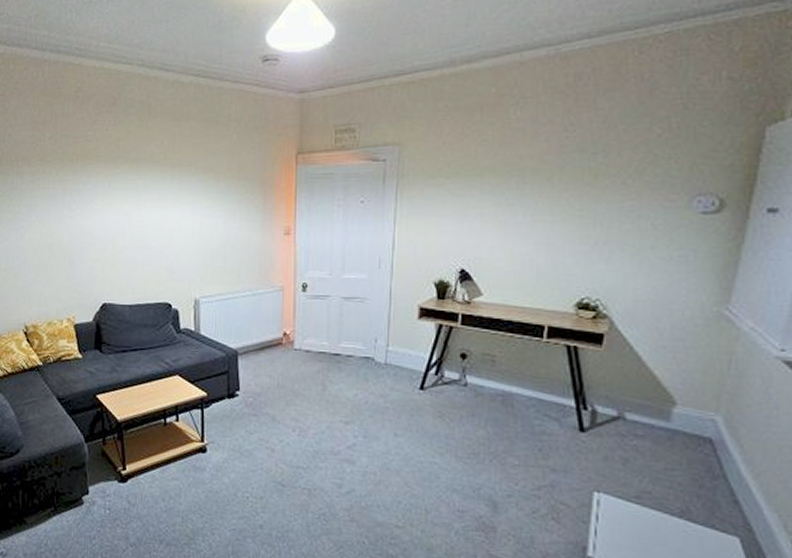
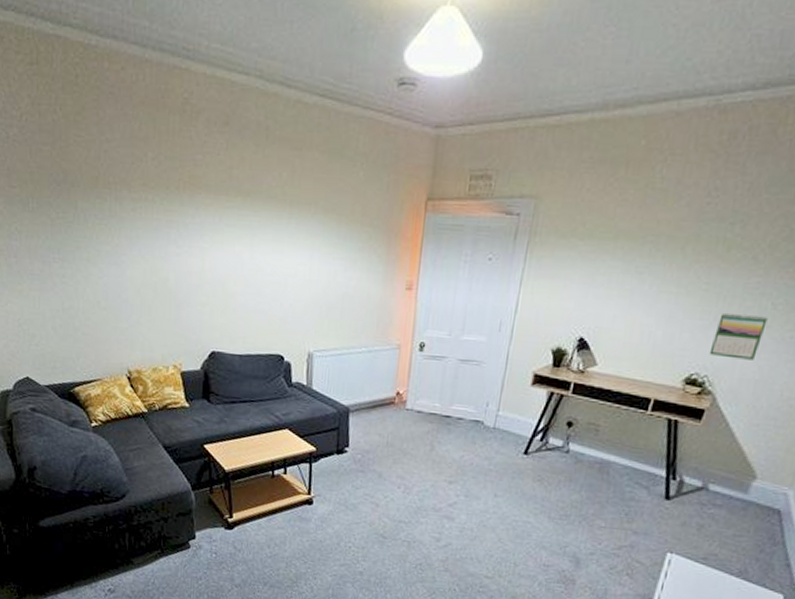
calendar: none [596,236,651,281] -> present [709,312,768,360]

